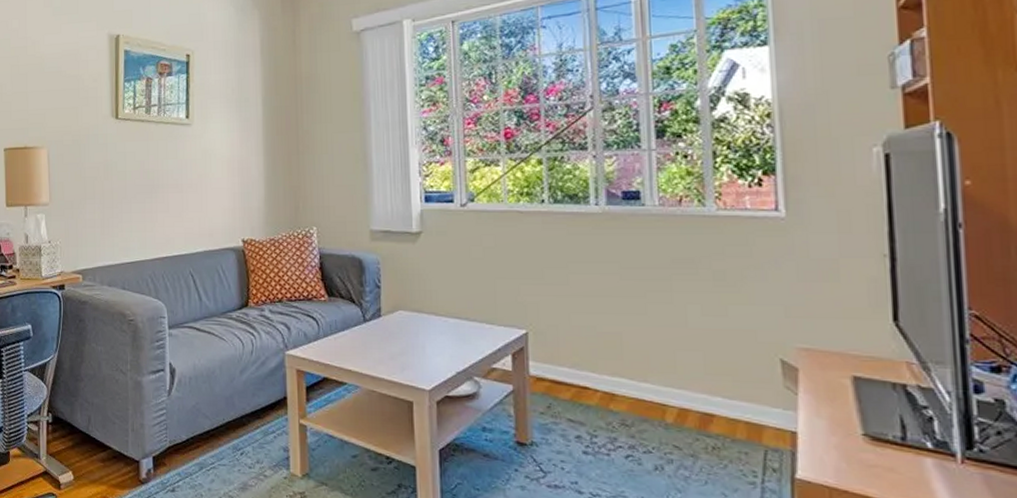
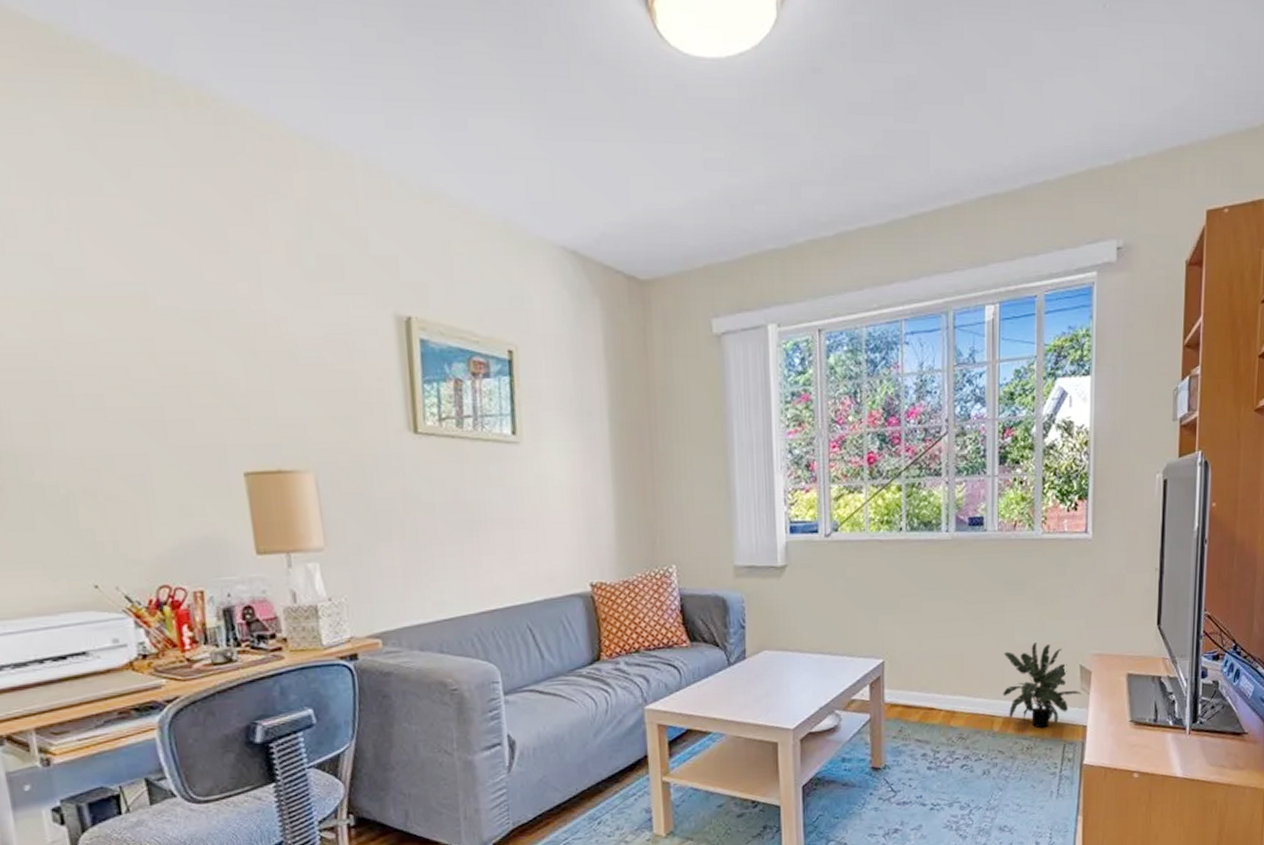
potted plant: none [673,327,785,428] -> present [1003,642,1081,728]

